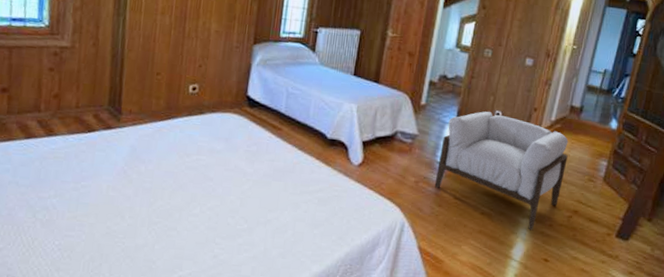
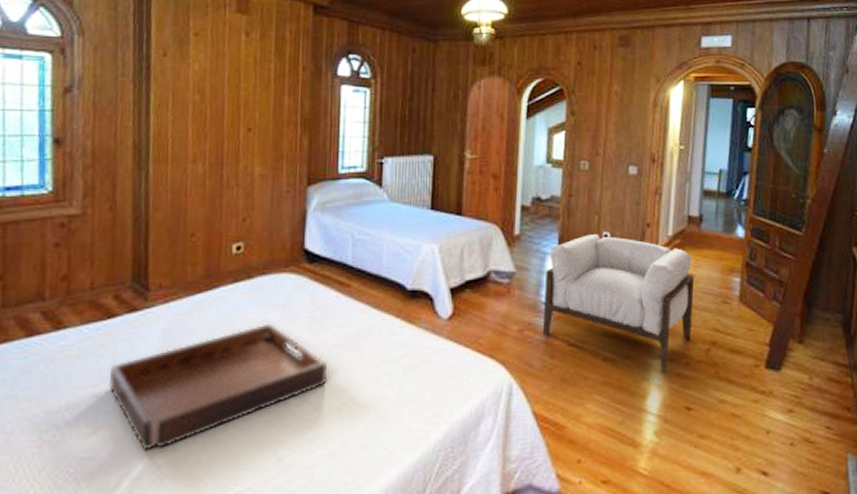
serving tray: none [86,151,258,236] -> present [108,323,327,451]

